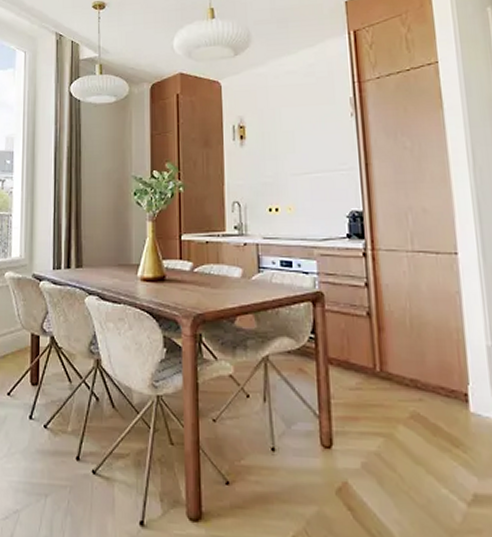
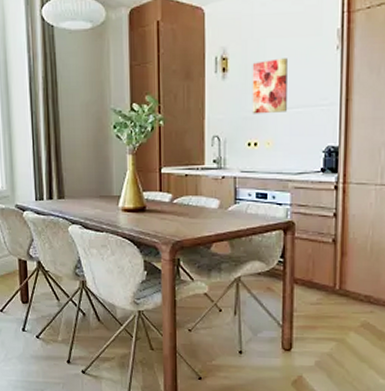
wall art: none [269,125,306,180] -> present [252,58,287,114]

